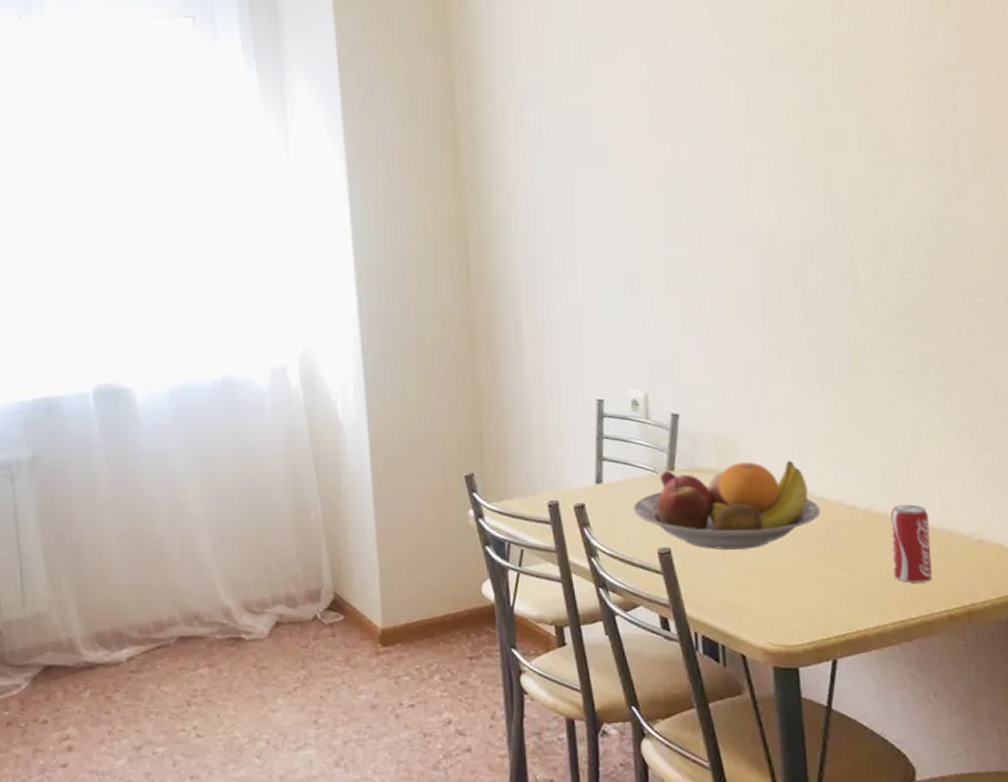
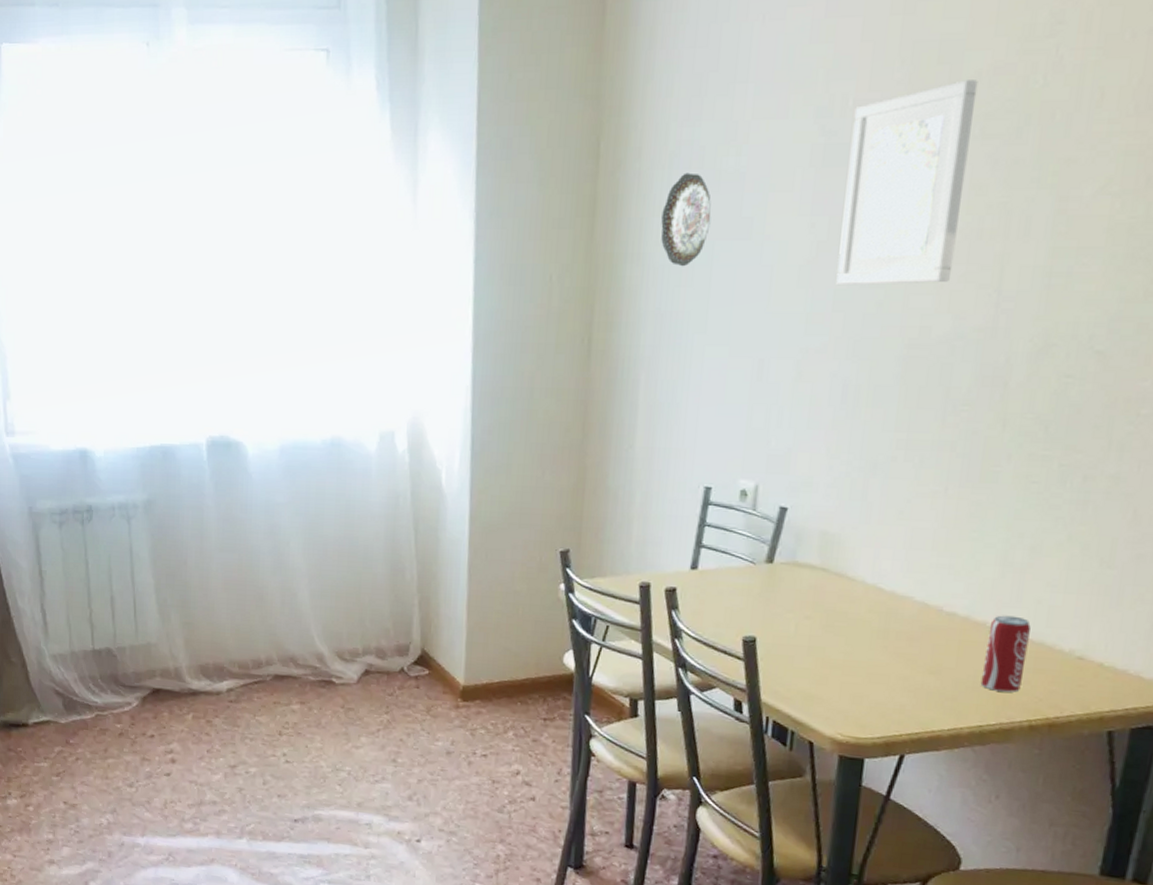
decorative plate: none [519,109,565,193] -> present [661,172,712,267]
fruit bowl: present [633,460,822,550] -> none [724,560,919,645]
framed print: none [676,22,787,203] -> present [836,80,978,286]

